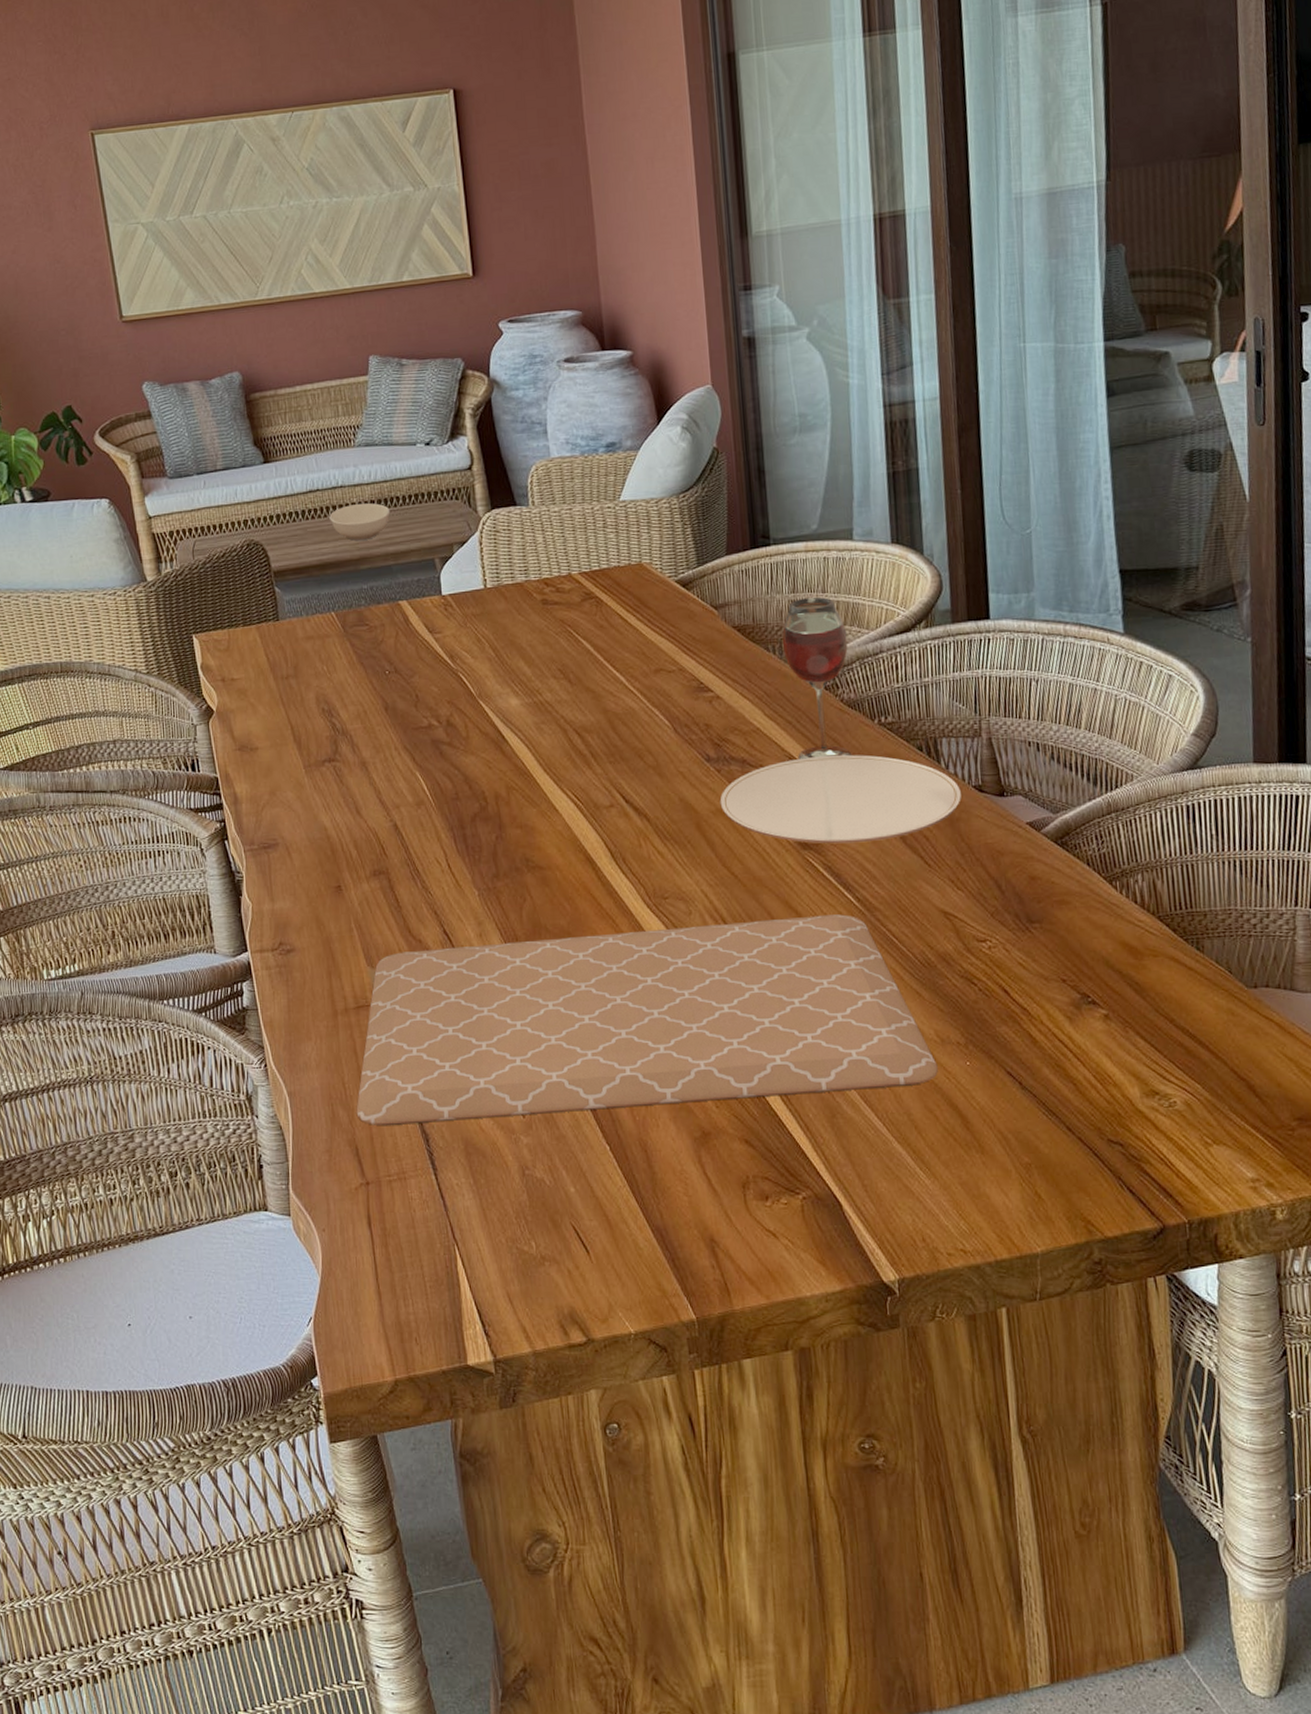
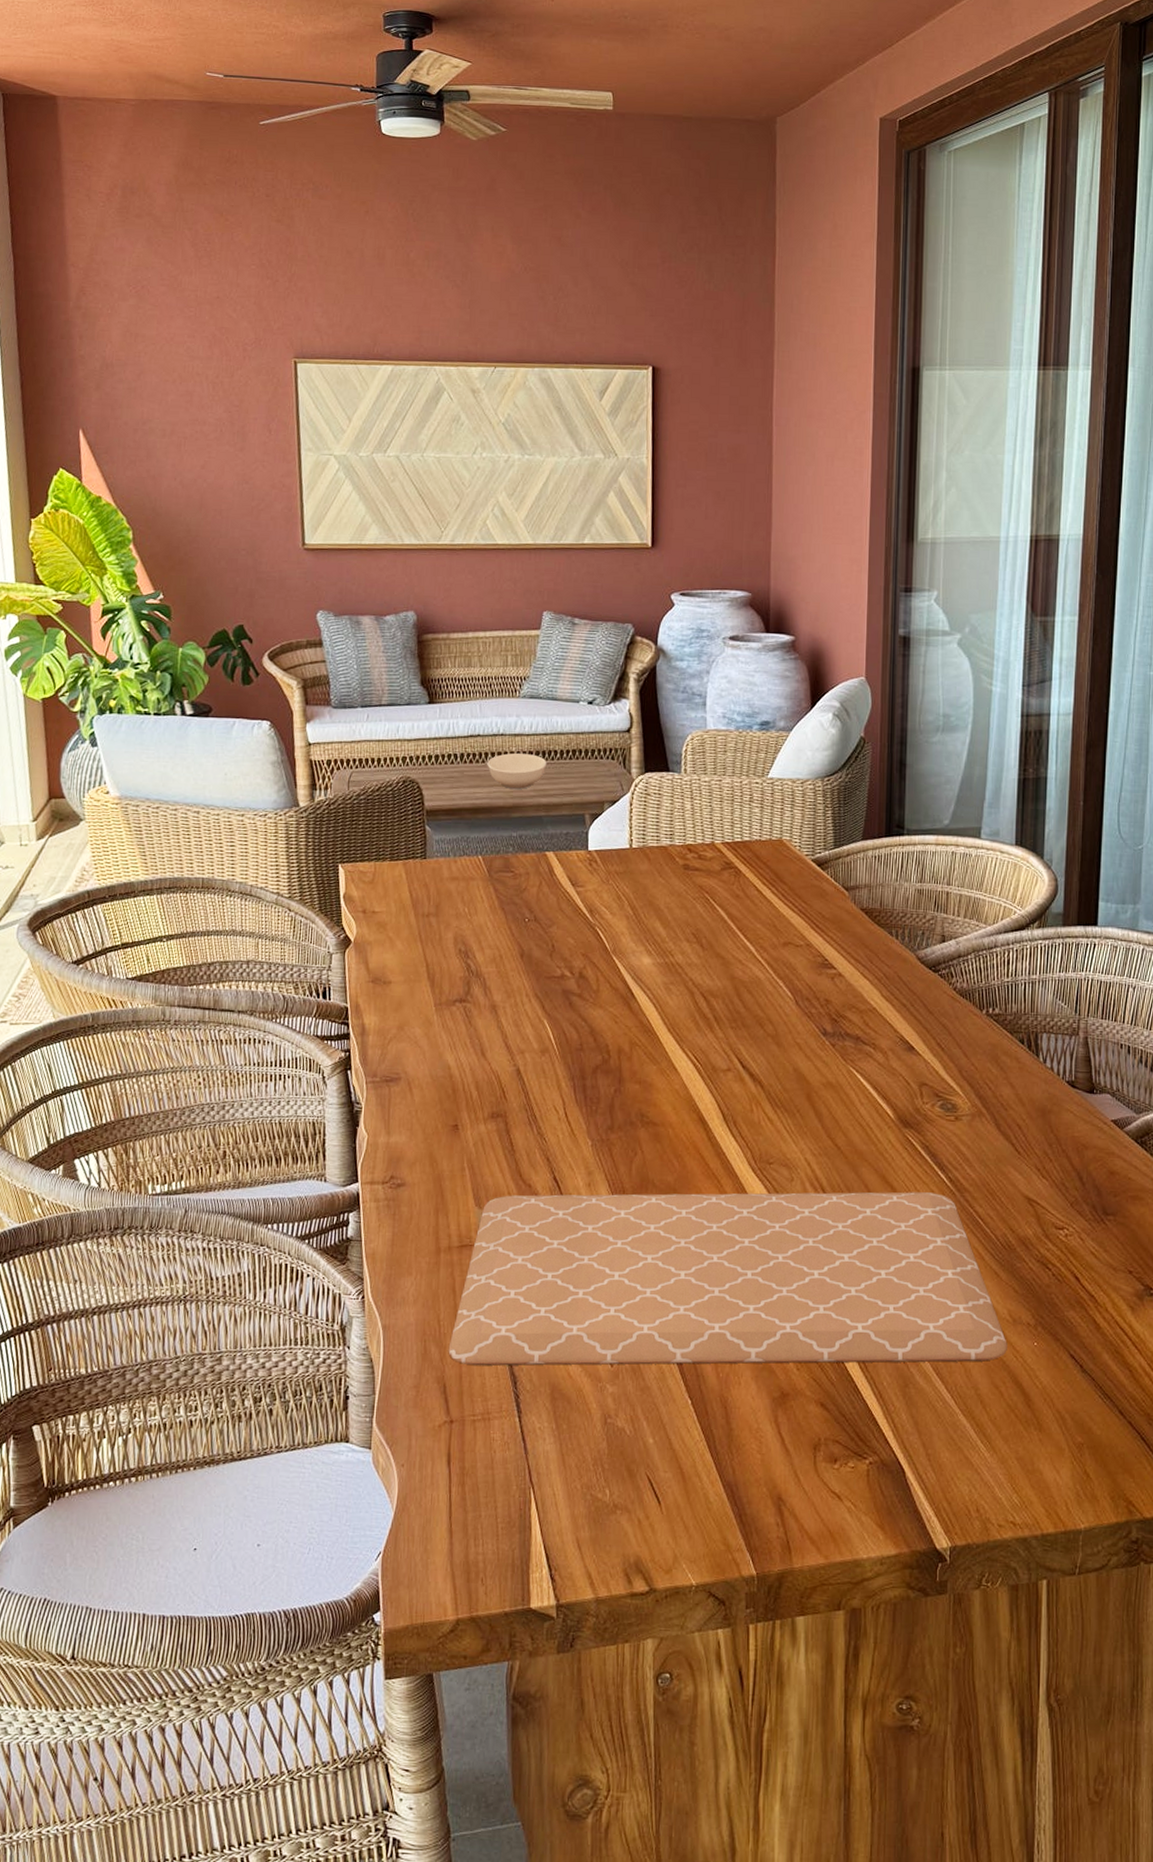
plate: present [719,754,961,844] -> none [831,1039,1055,1126]
wineglass: present [782,597,851,760] -> none [905,889,966,1043]

